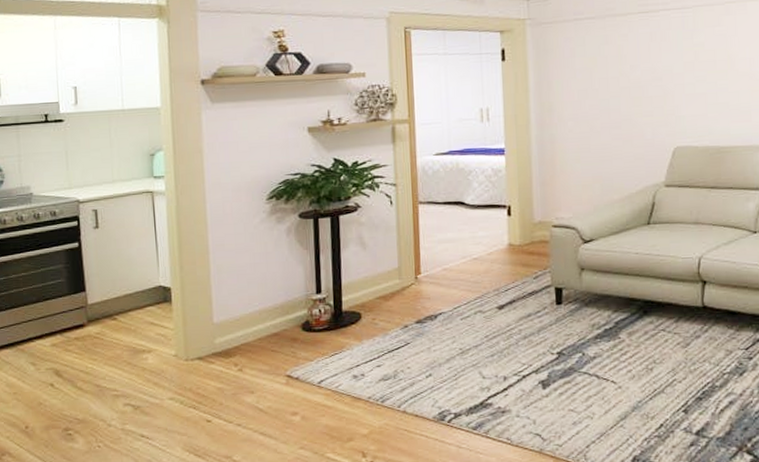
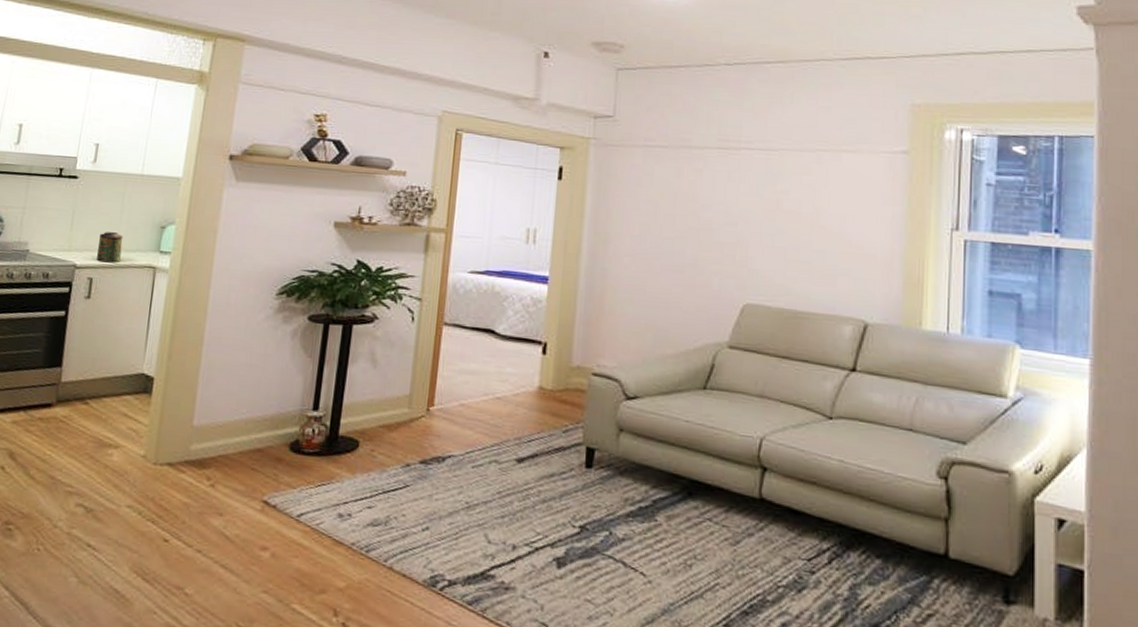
canister: none [95,166,119,194] -> present [97,232,124,264]

